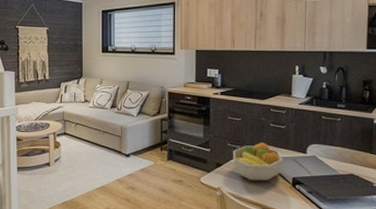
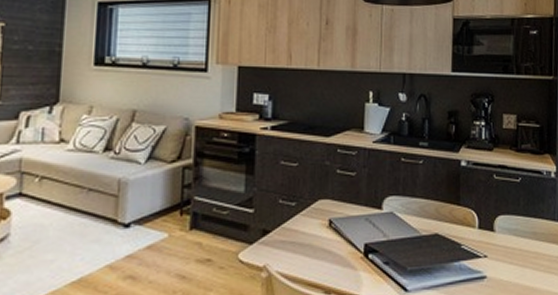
fruit bowl: present [233,142,283,181] -> none [286,196,353,253]

